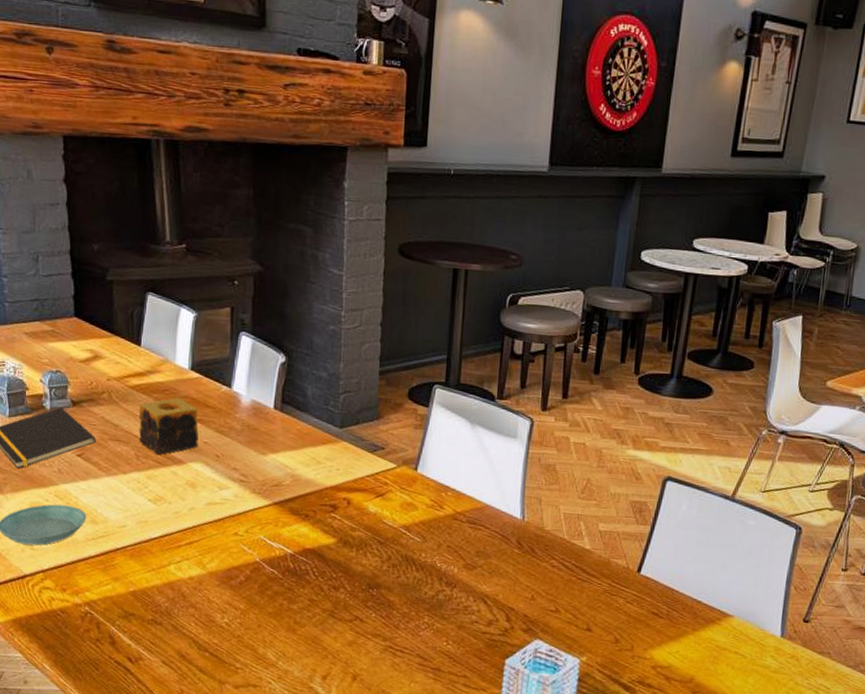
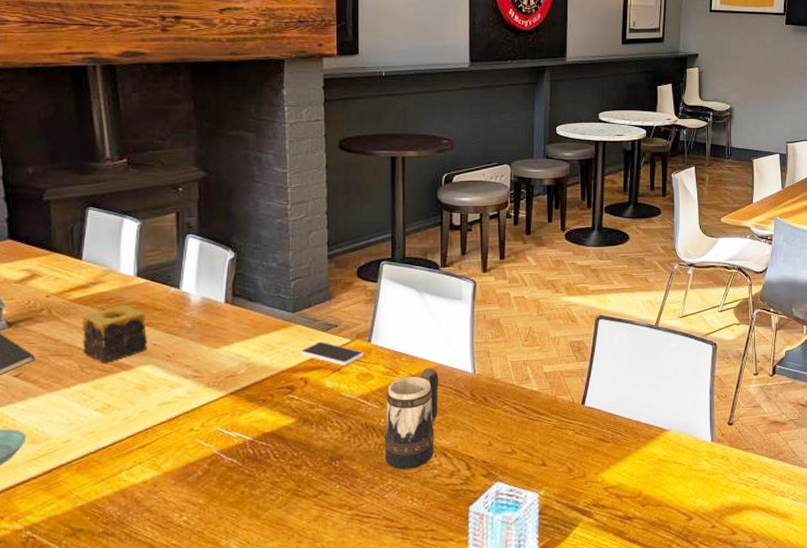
smartphone: none [345,462,409,491] -> present [300,341,364,365]
beer mug: none [423,507,485,610] -> present [384,368,439,469]

